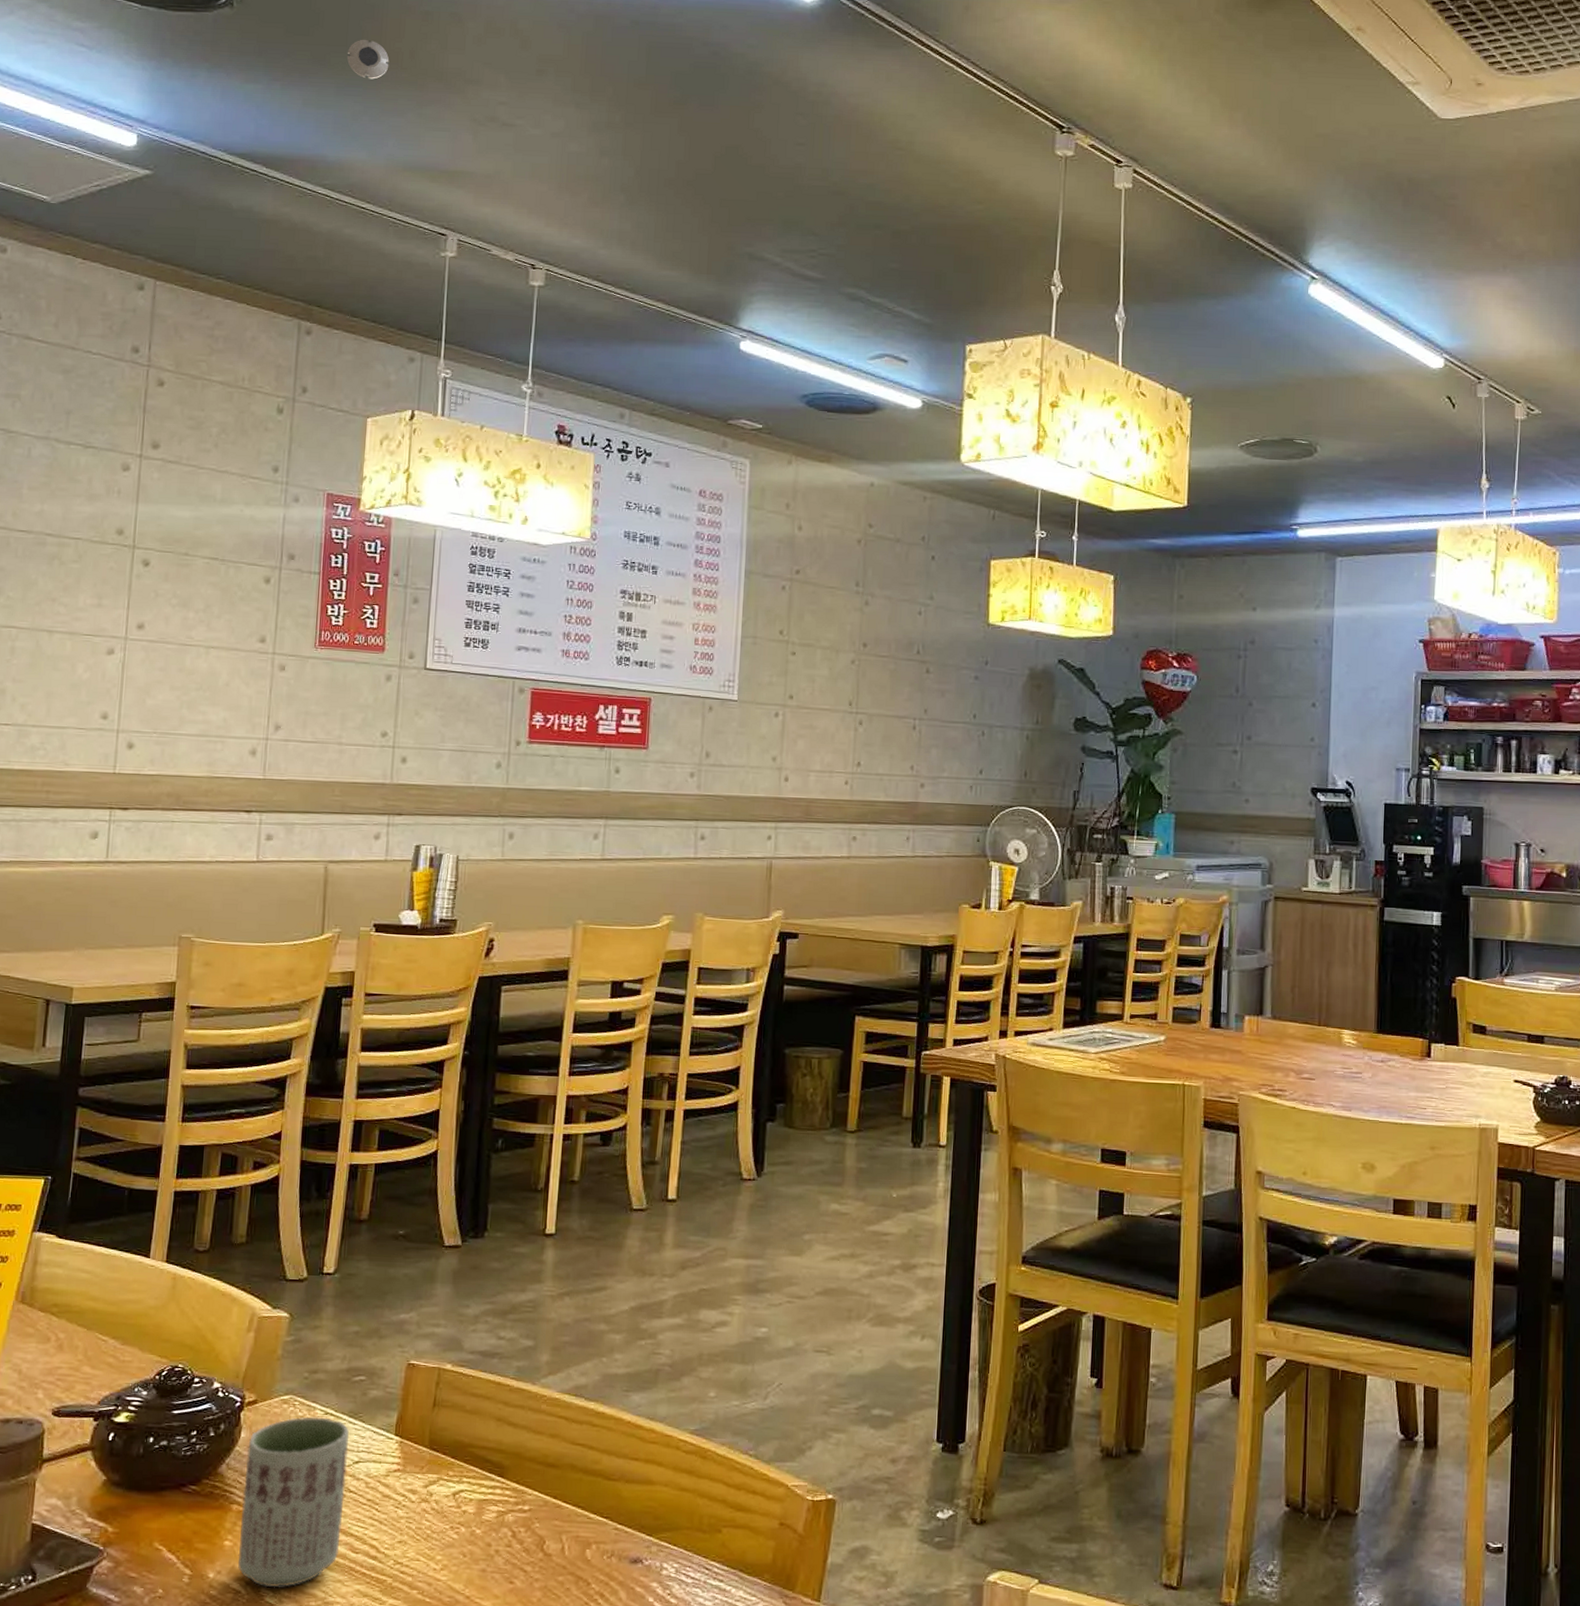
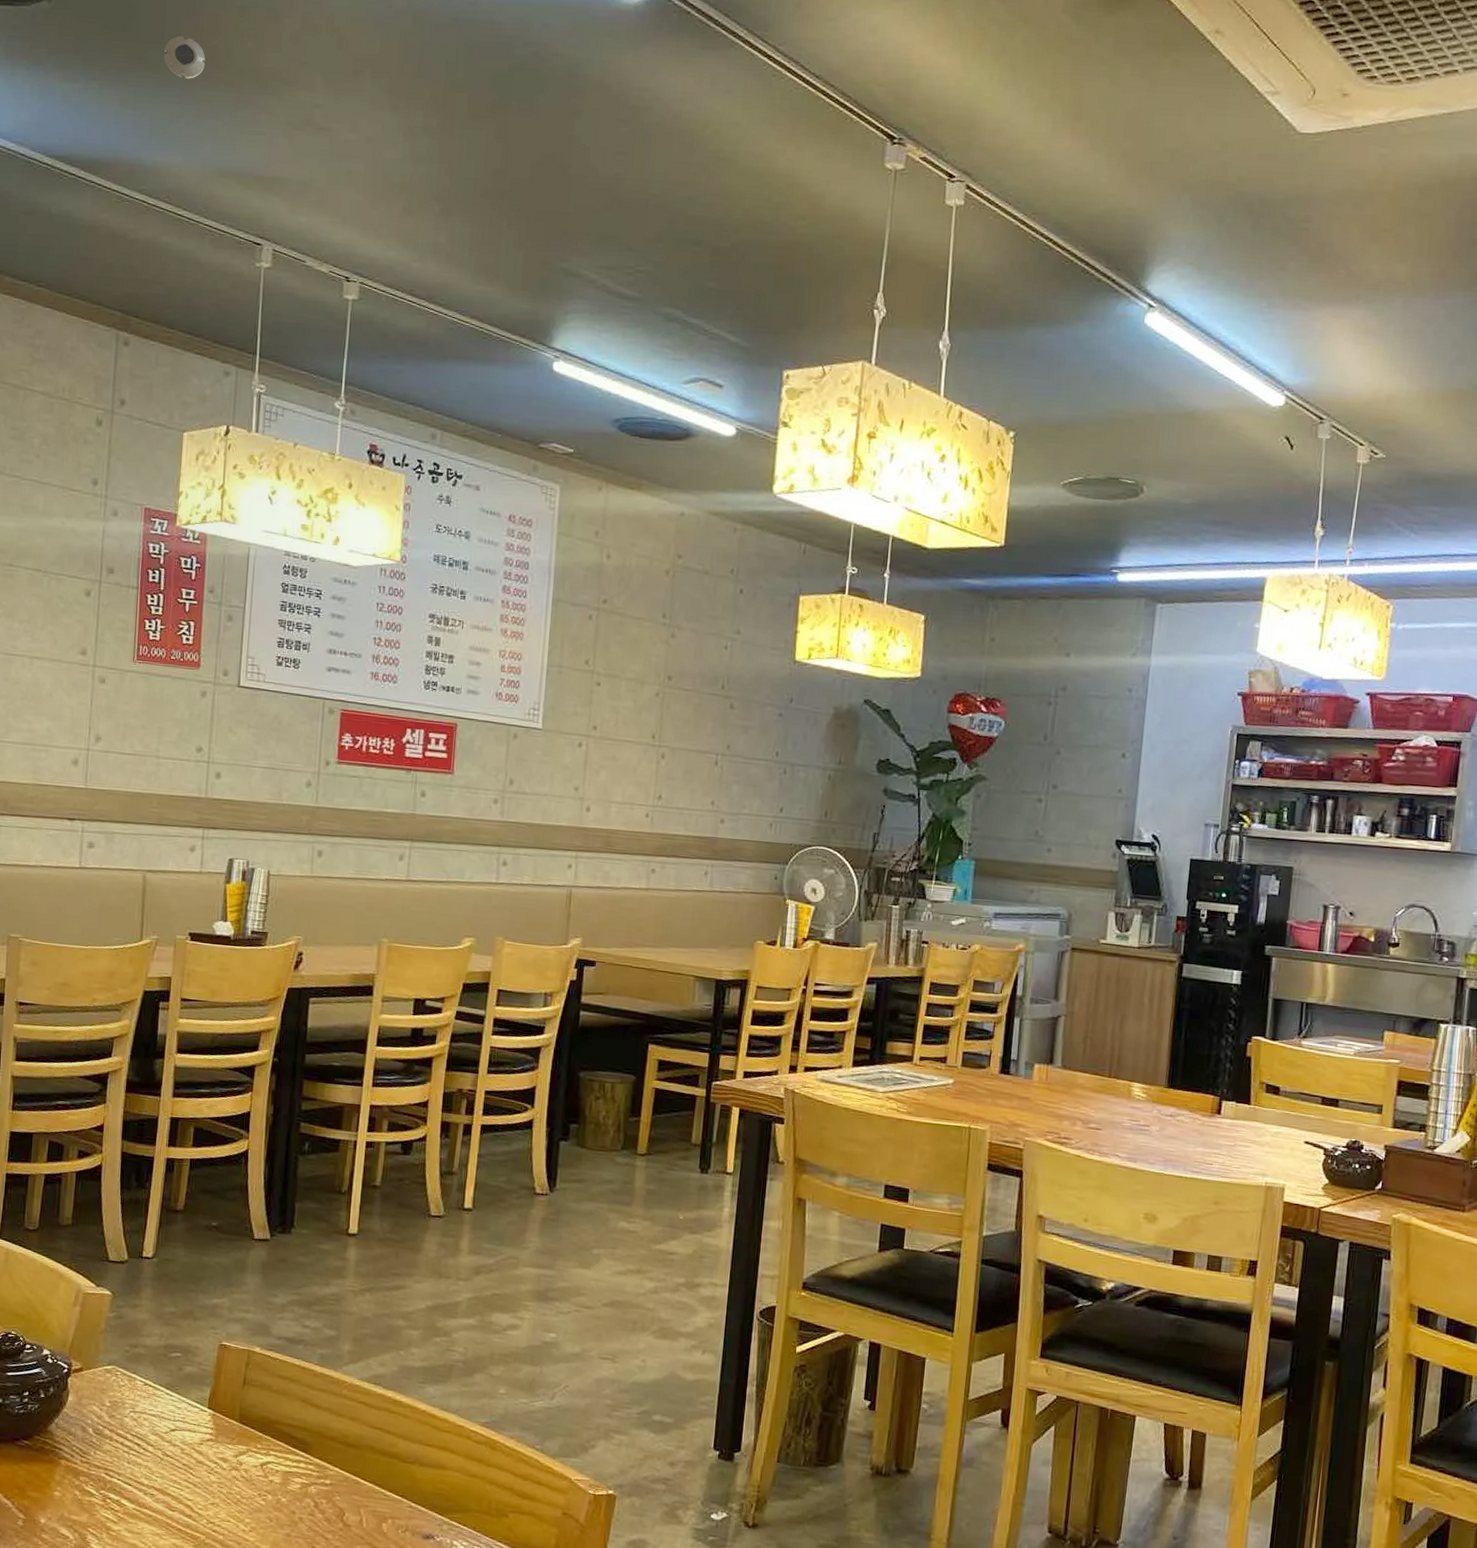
cup: present [238,1417,350,1588] -> none [66,1386,167,1536]

